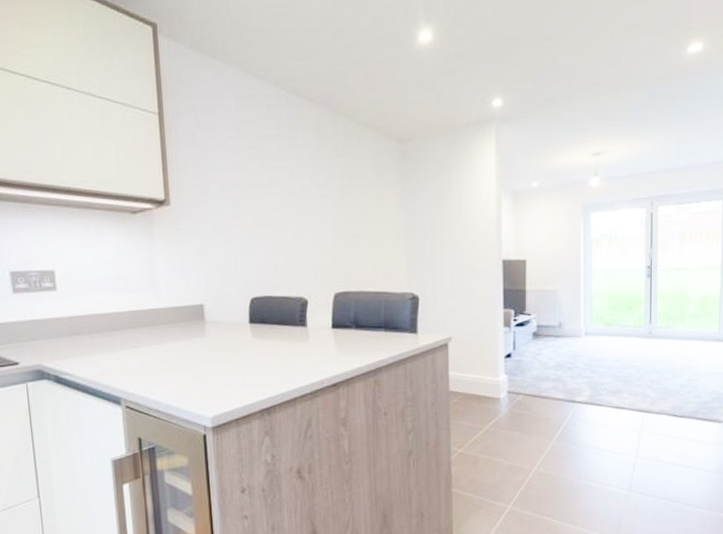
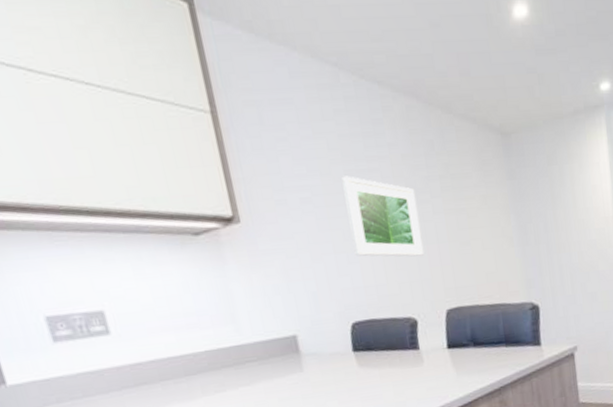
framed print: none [257,171,320,244] -> present [341,176,425,257]

